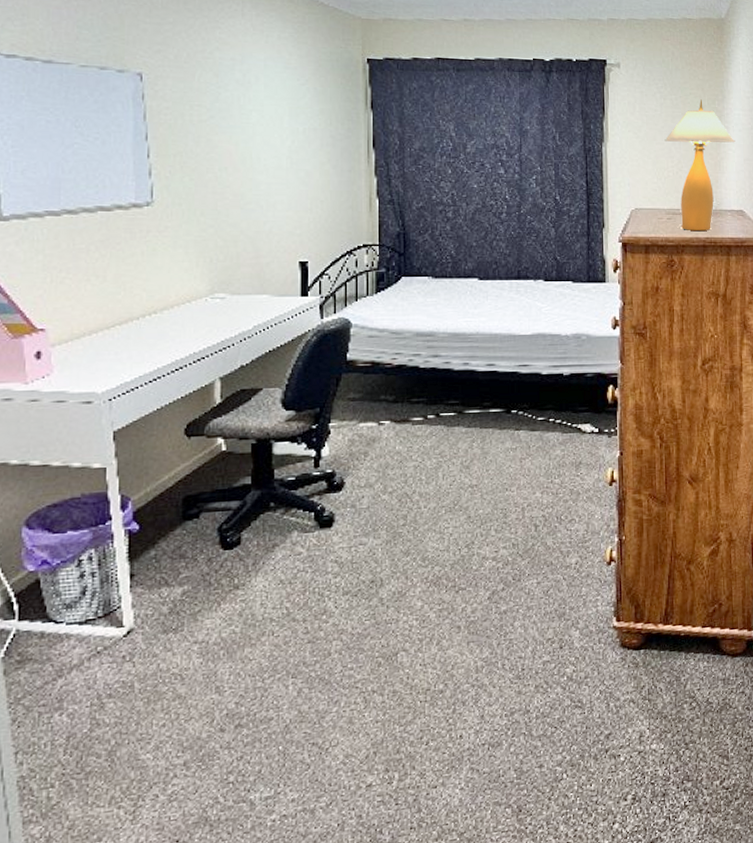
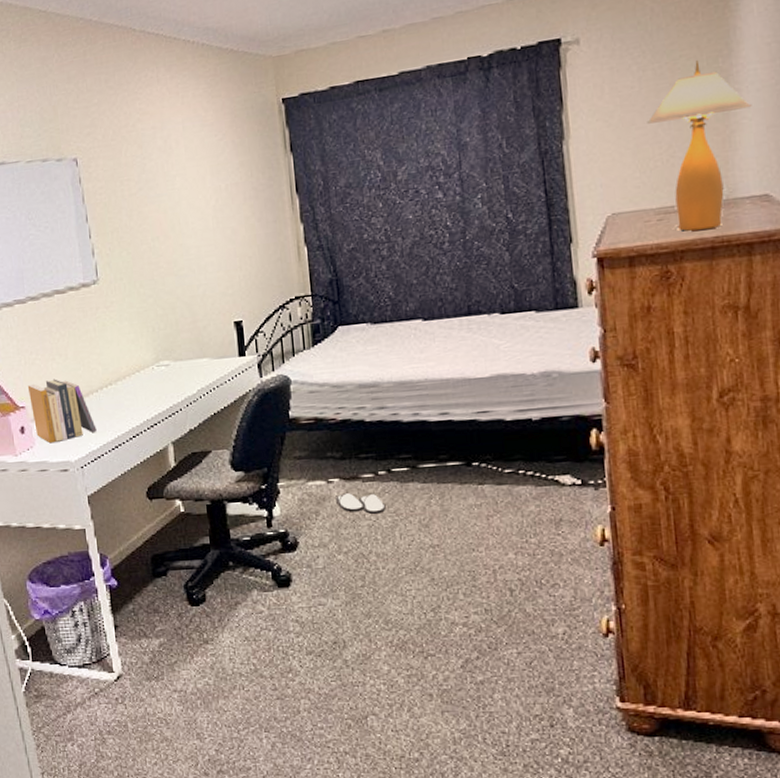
books: none [51,301,133,372] -> present [27,379,97,444]
slippers: none [385,434,432,455] -> present [336,492,386,514]

